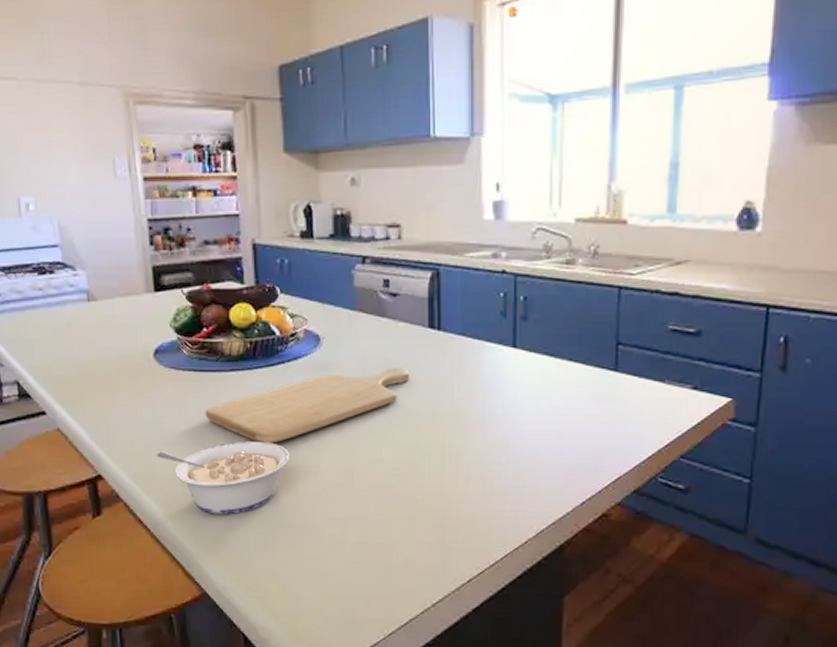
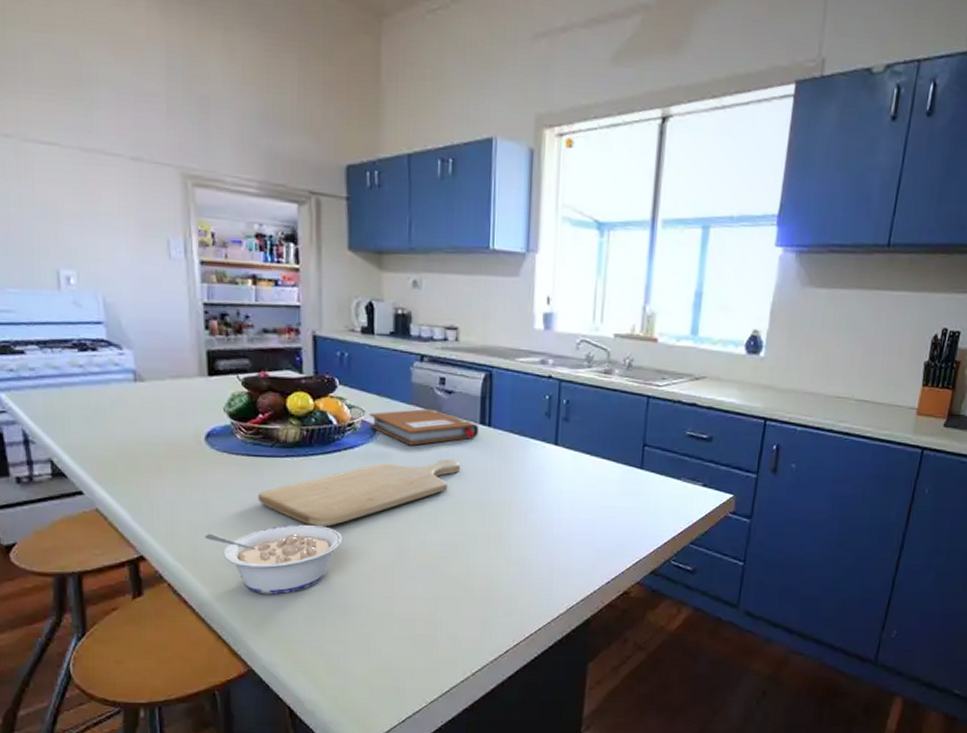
notebook: none [311,313,428,354] -> present [369,408,480,446]

